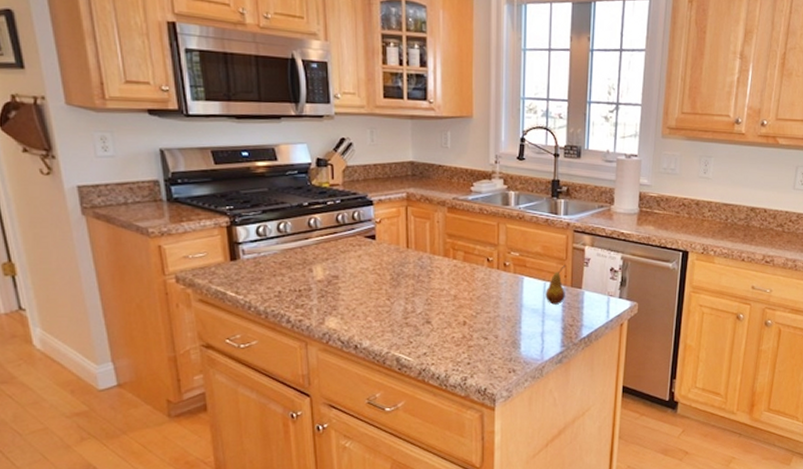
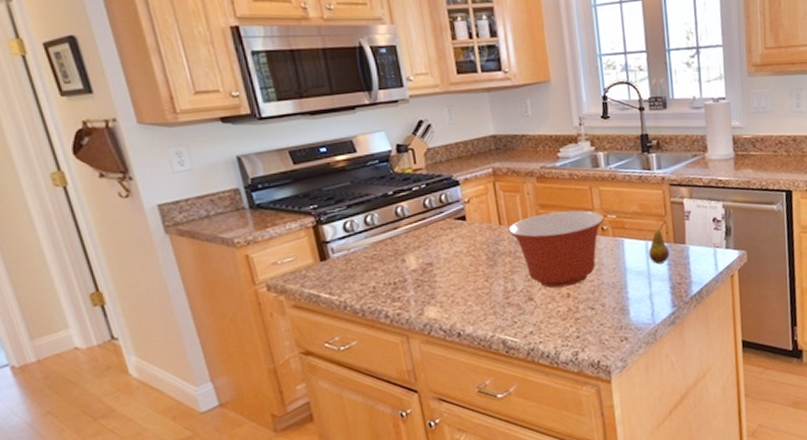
mixing bowl: none [415,243,508,315] -> present [508,210,604,288]

